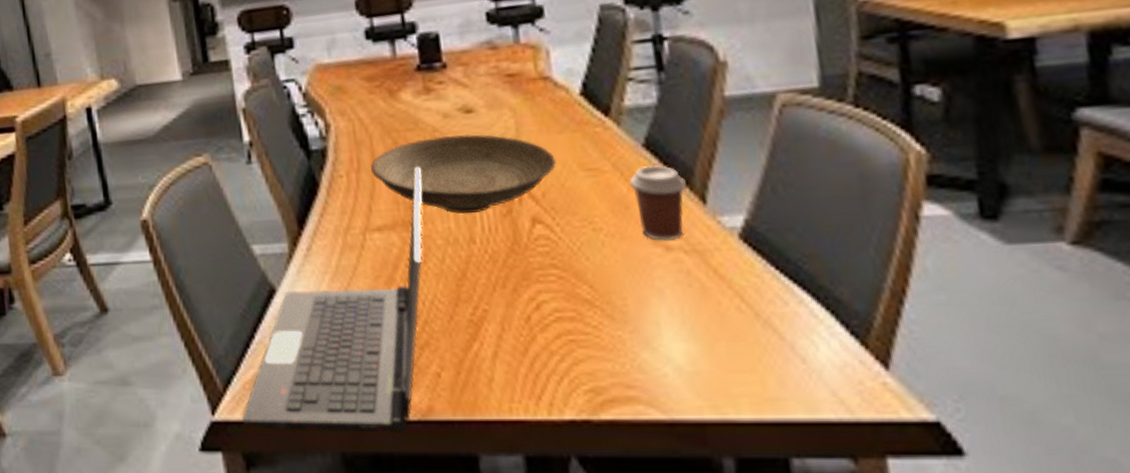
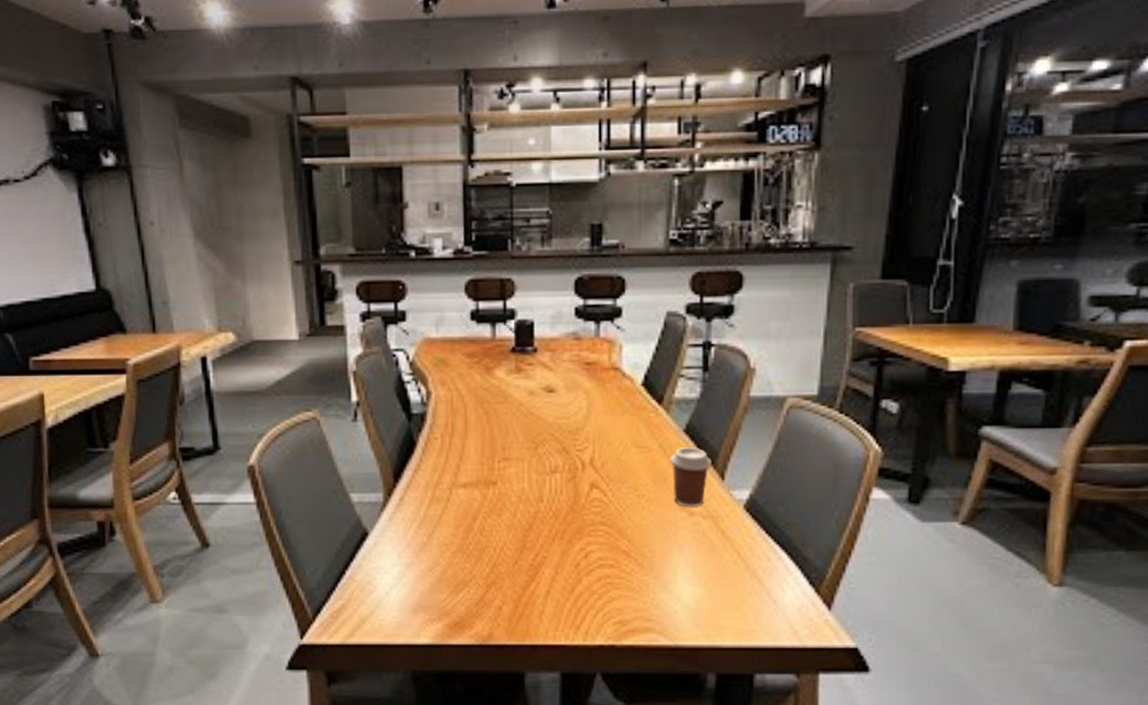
laptop computer: present [241,167,423,433] -> none [327,435,505,654]
decorative bowl: present [370,133,556,214] -> none [462,410,615,477]

